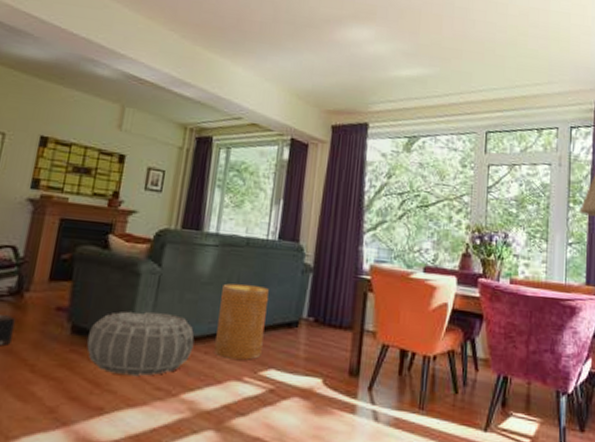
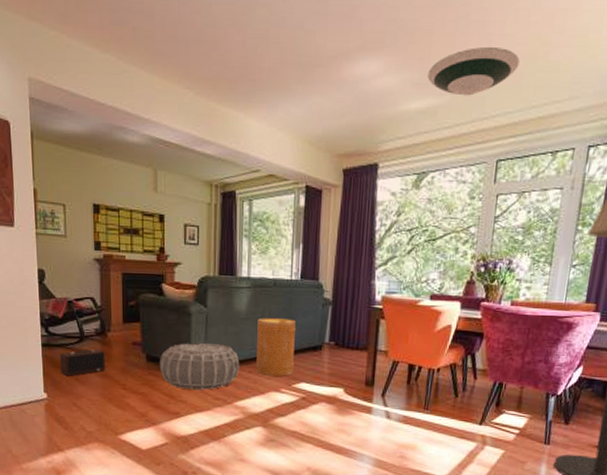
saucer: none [417,29,501,71] -> present [428,47,520,96]

